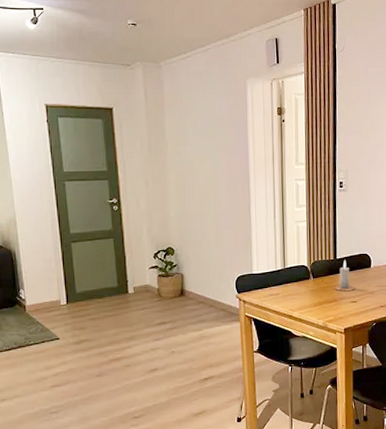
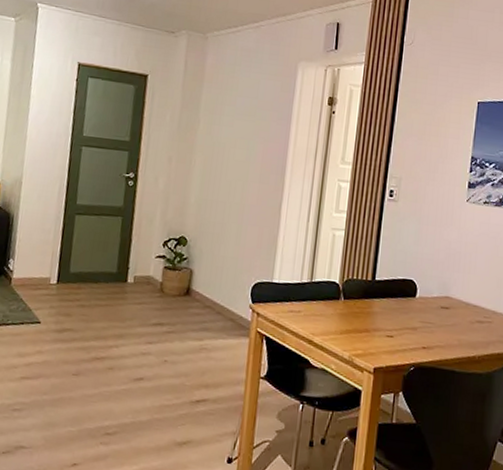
candle: present [334,260,355,292] -> none [368,283,394,323]

